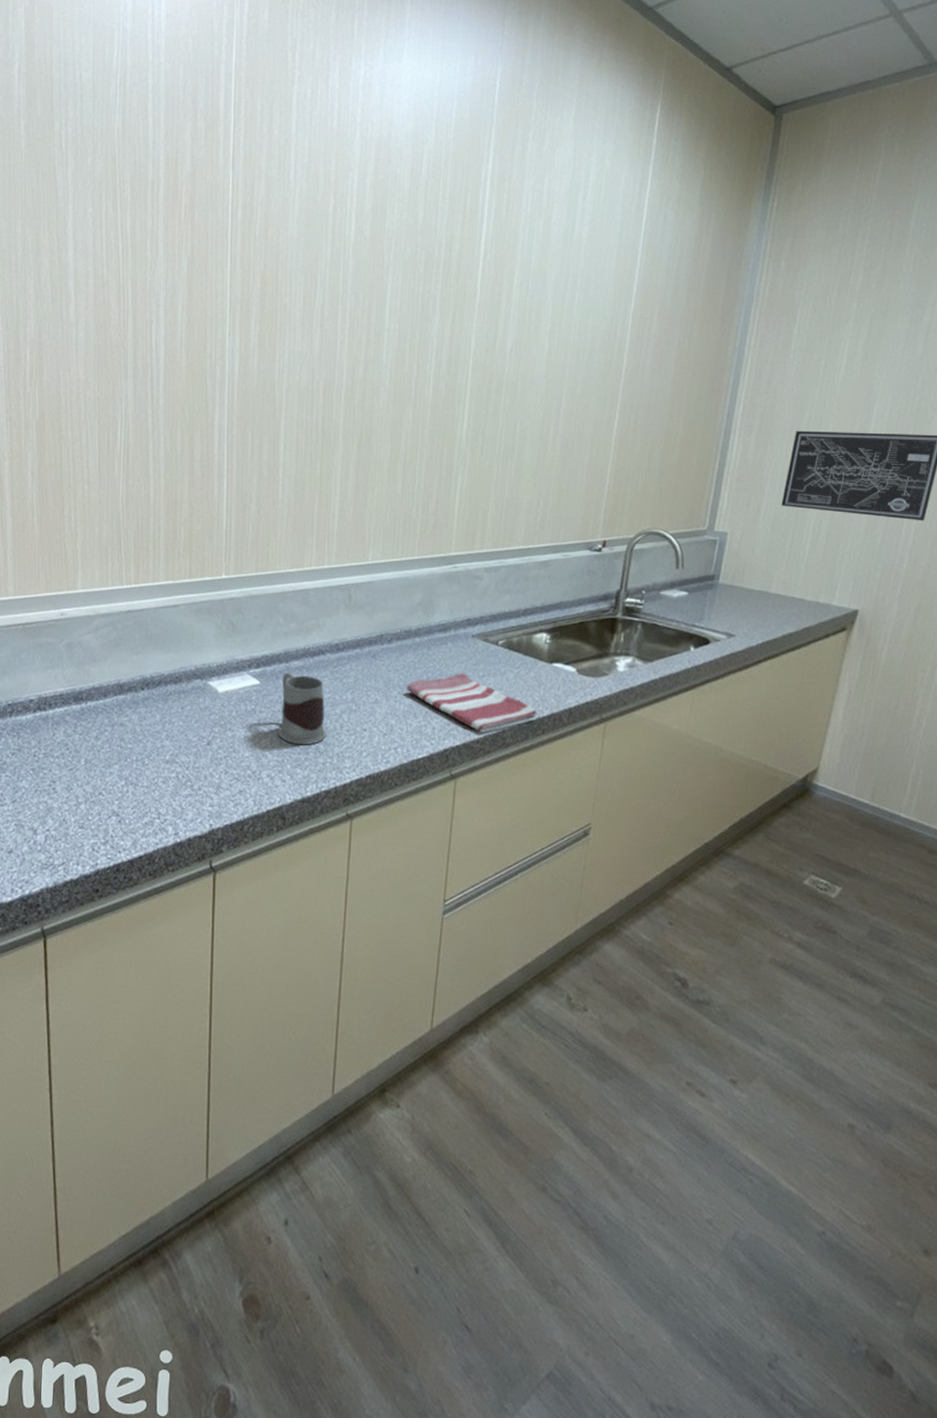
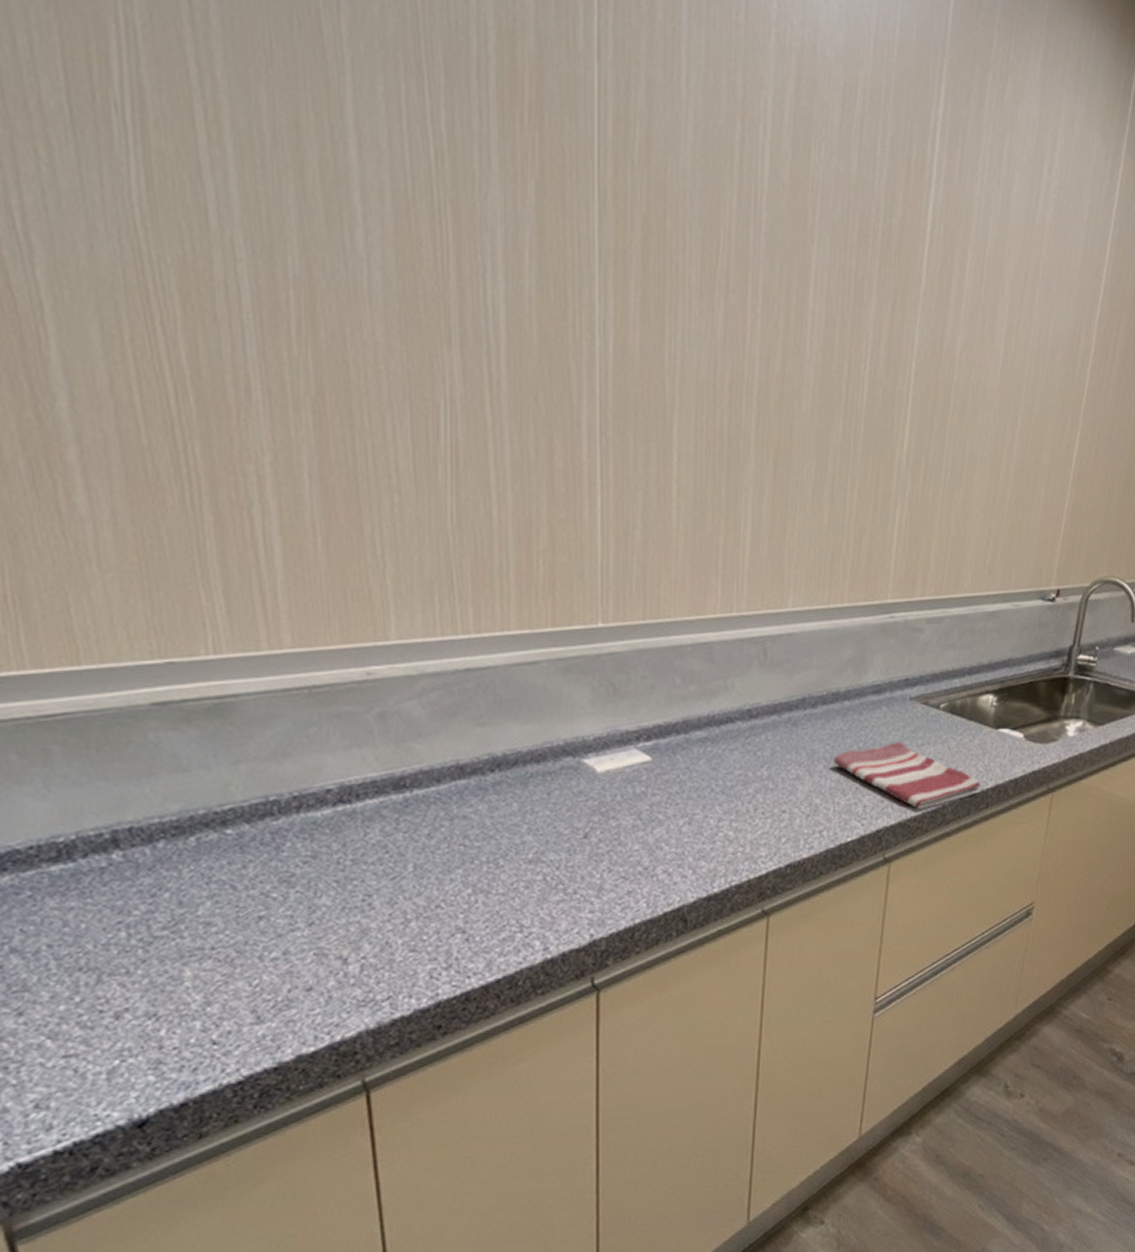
mug: present [278,673,327,745] -> none [676,746,738,833]

